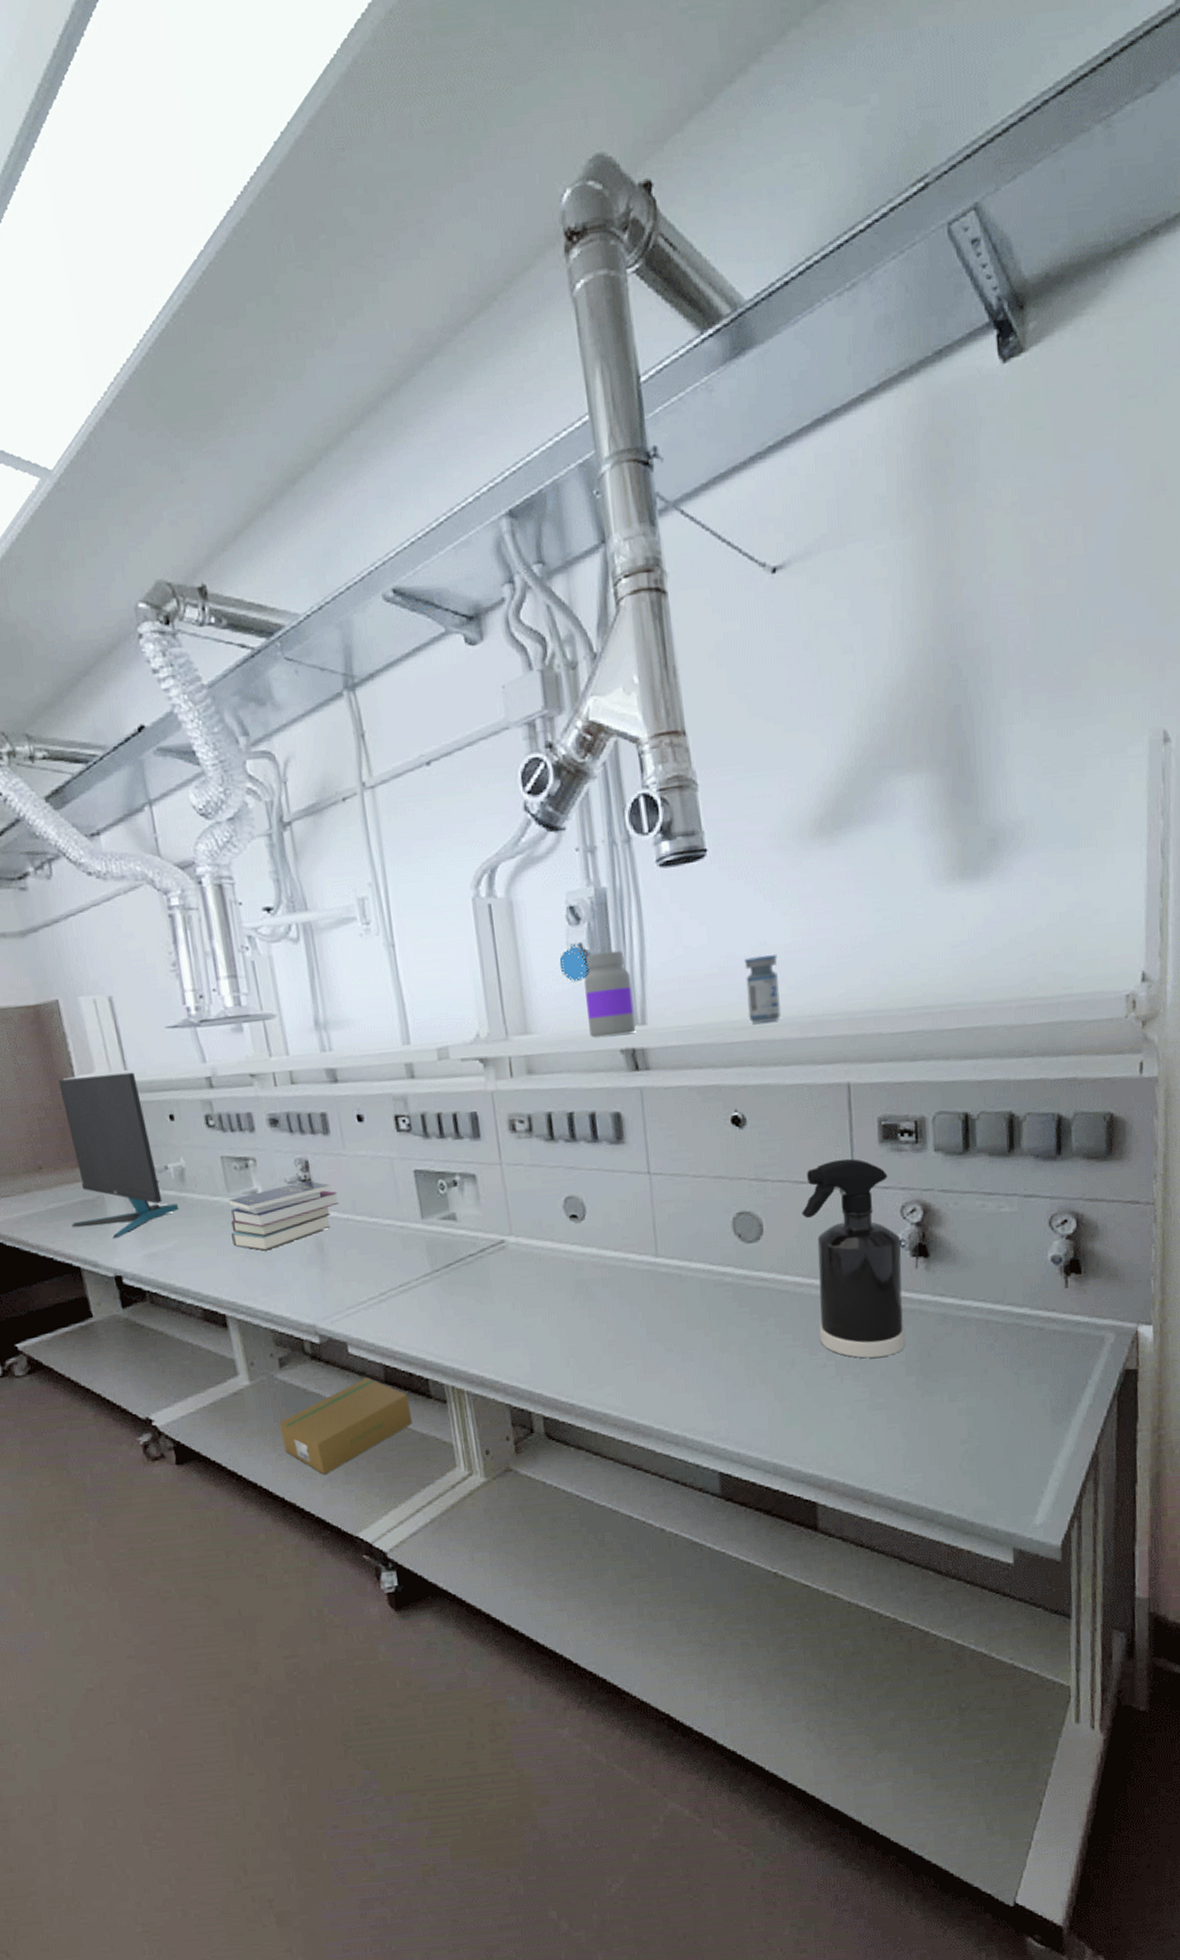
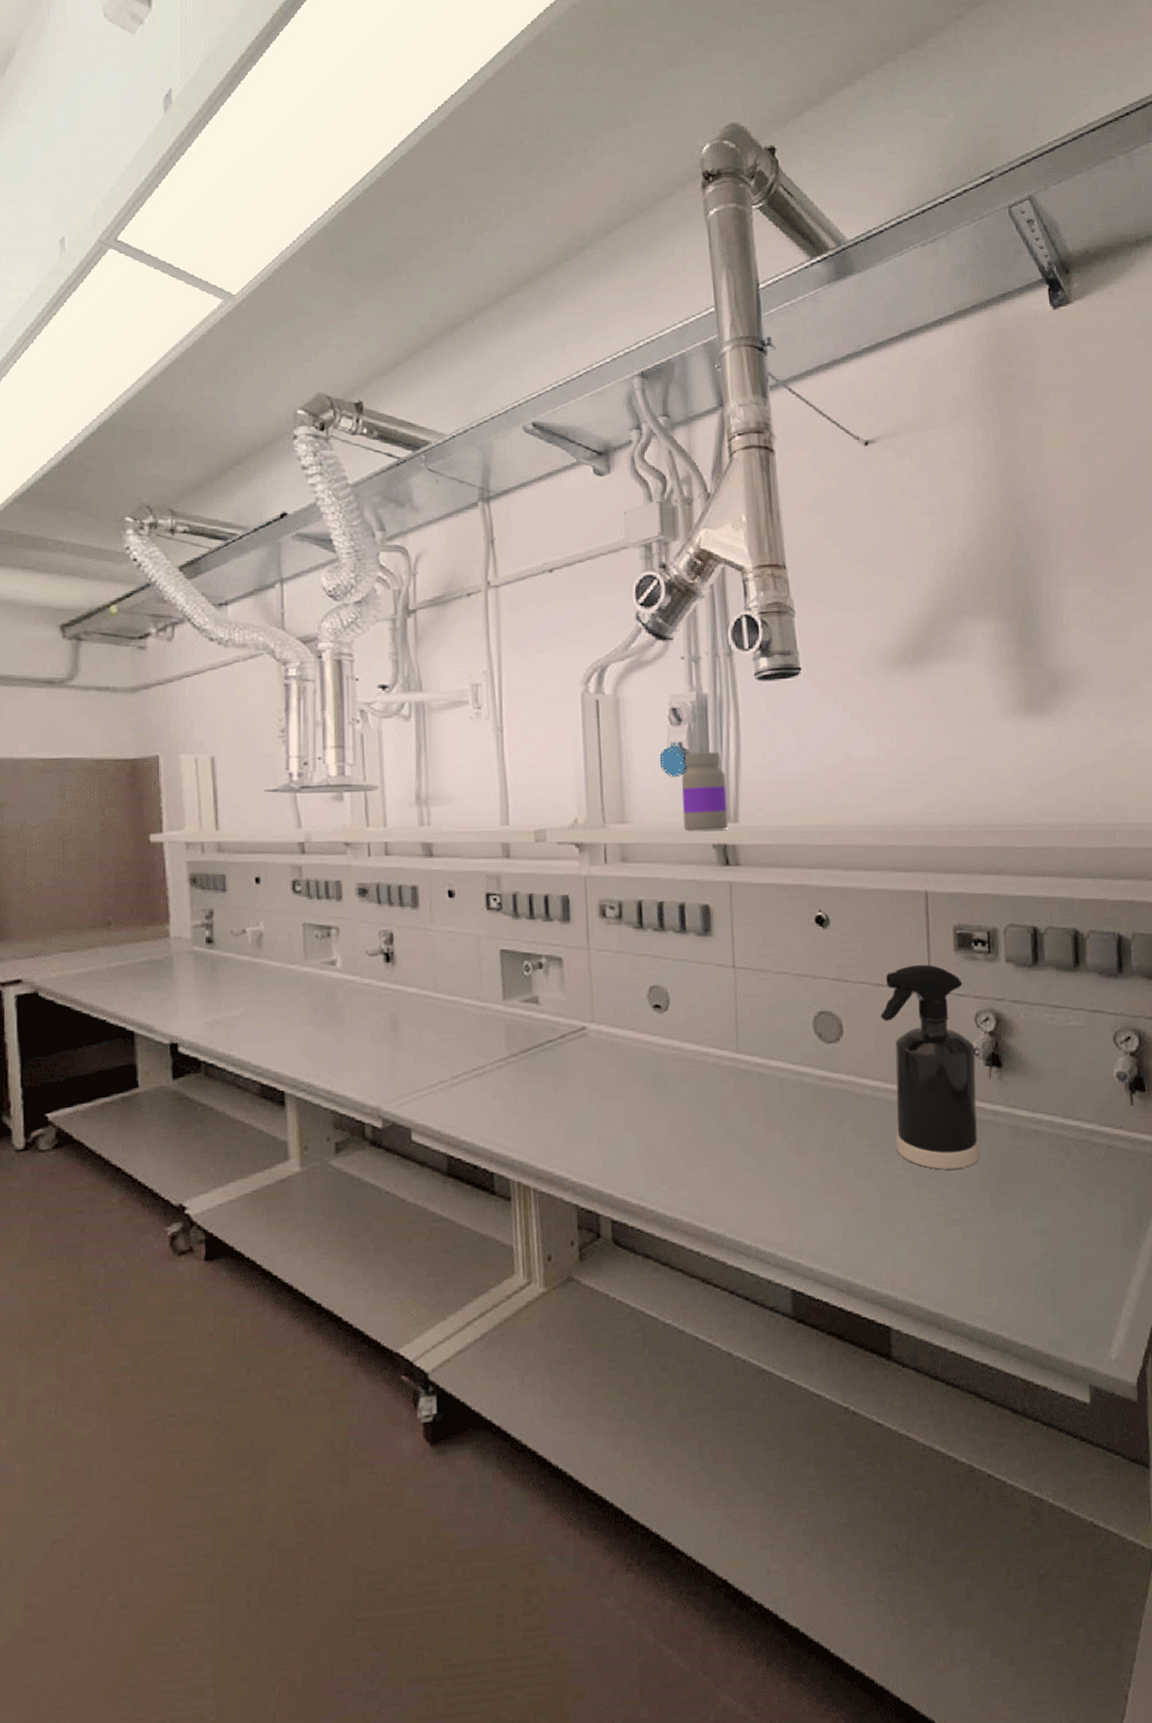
computer monitor: present [58,1072,179,1238] -> none [133,832,251,1002]
books: present [228,1180,339,1251] -> none [303,954,419,1025]
box: present [279,1377,413,1475] -> none [327,1168,472,1279]
medicine: present [744,953,781,1023] -> none [832,766,865,829]

